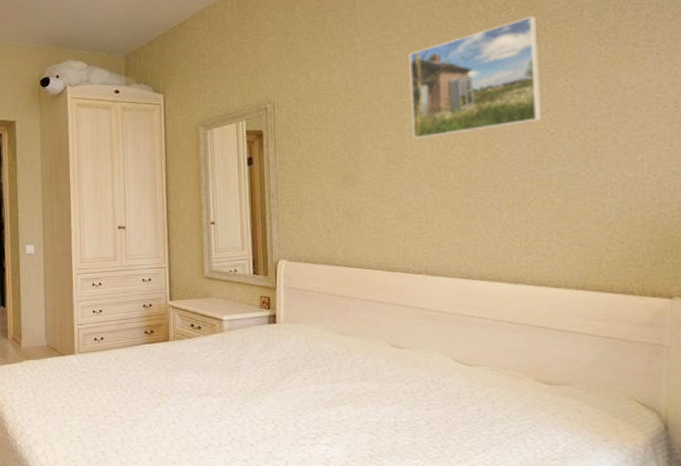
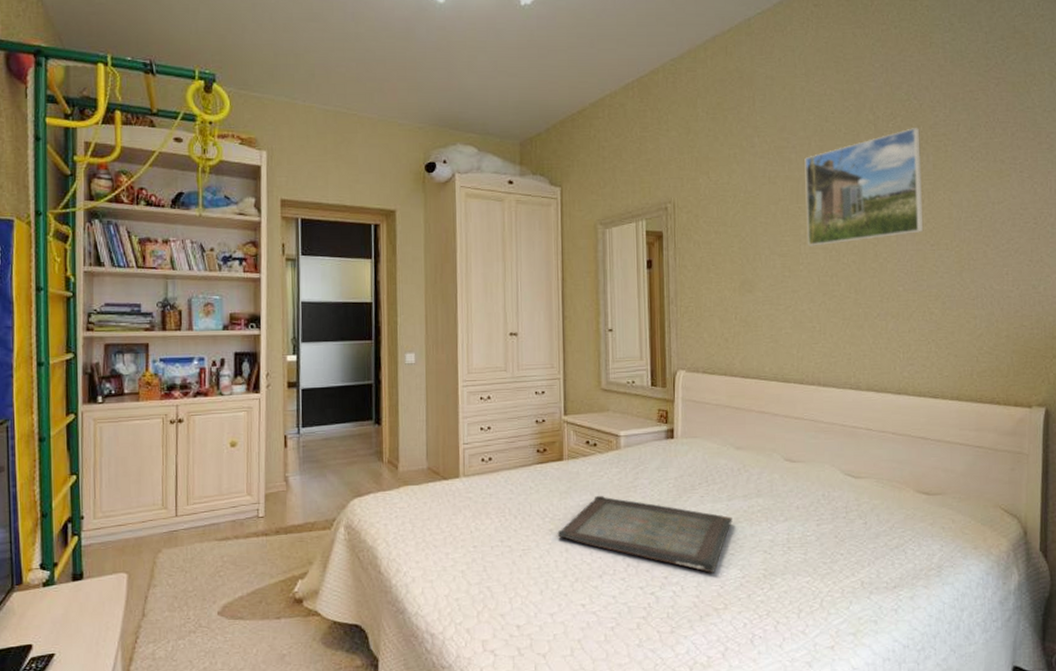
serving tray: none [164,374,337,450] -> present [557,495,733,573]

